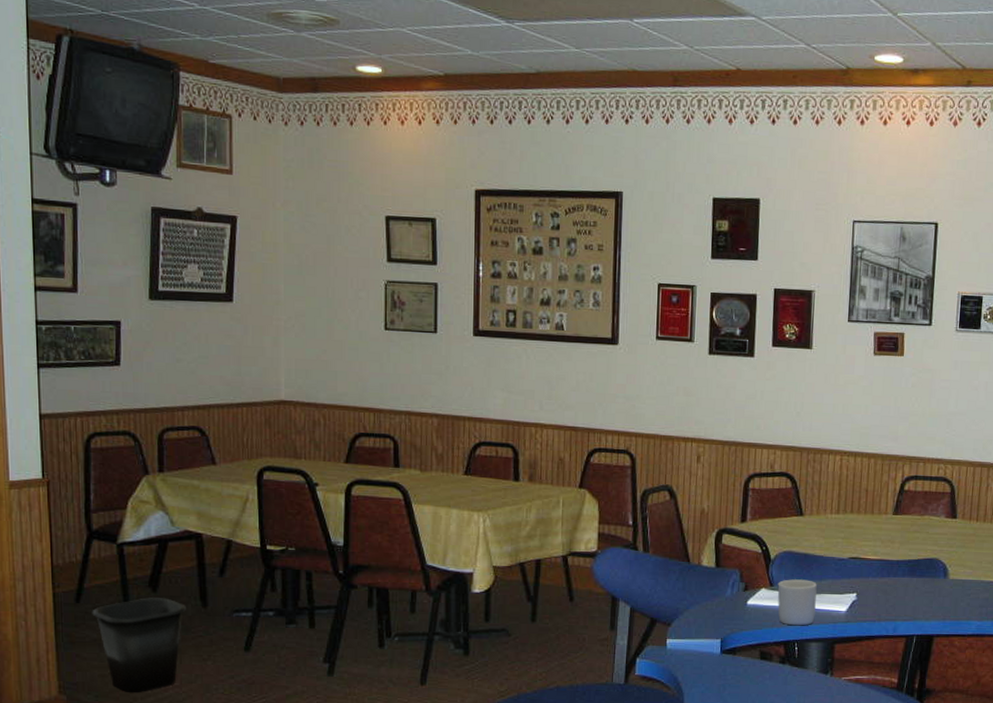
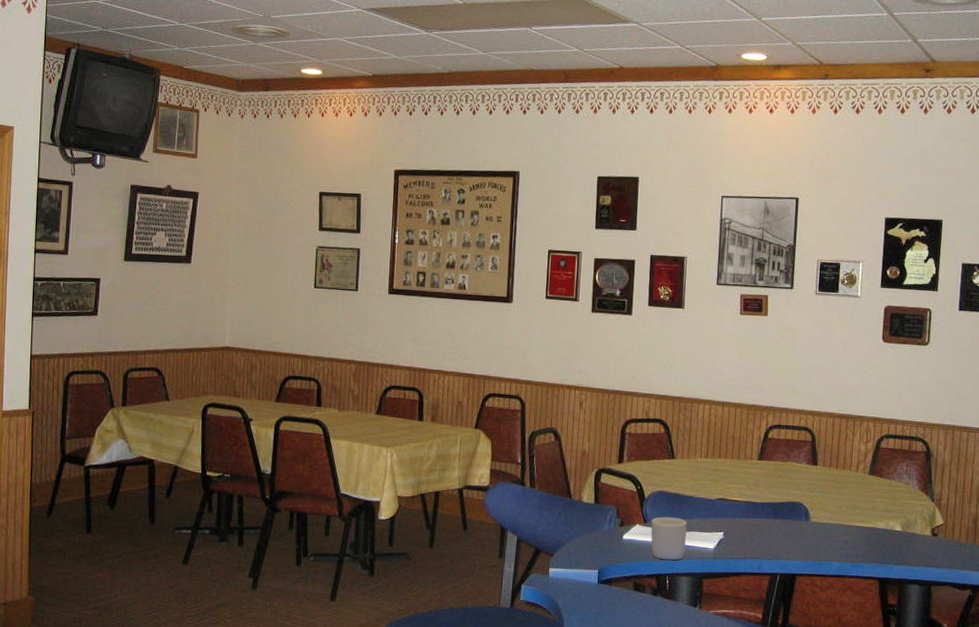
waste bin: present [92,597,186,692] -> none [60,514,137,597]

